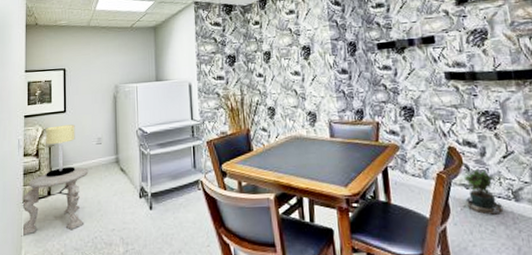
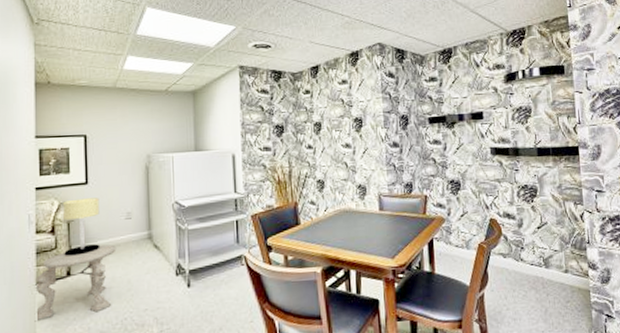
potted plant: present [463,170,504,215] -> none [500,240,535,281]

